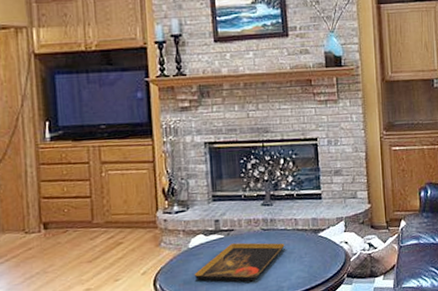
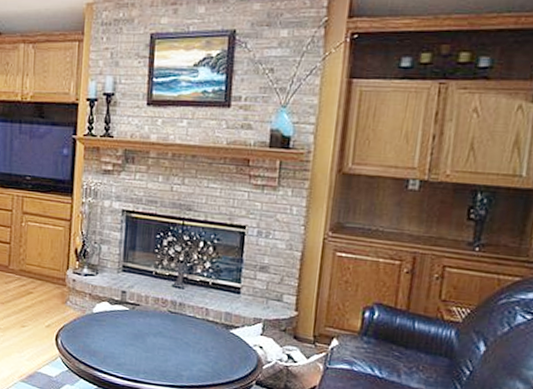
decorative tray: present [194,242,285,282] -> none [94,318,191,362]

